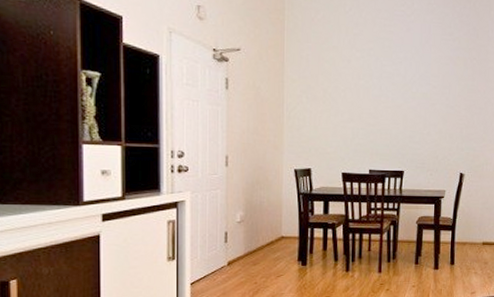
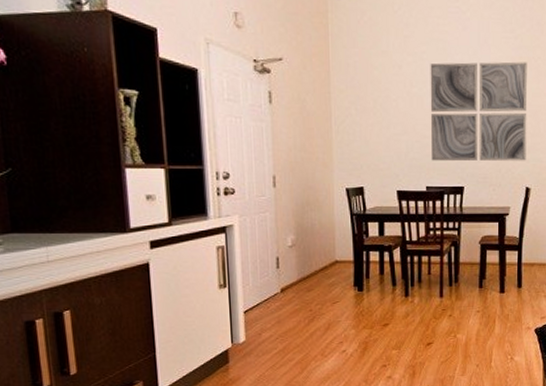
wall art: none [375,59,464,150] -> present [430,61,527,162]

